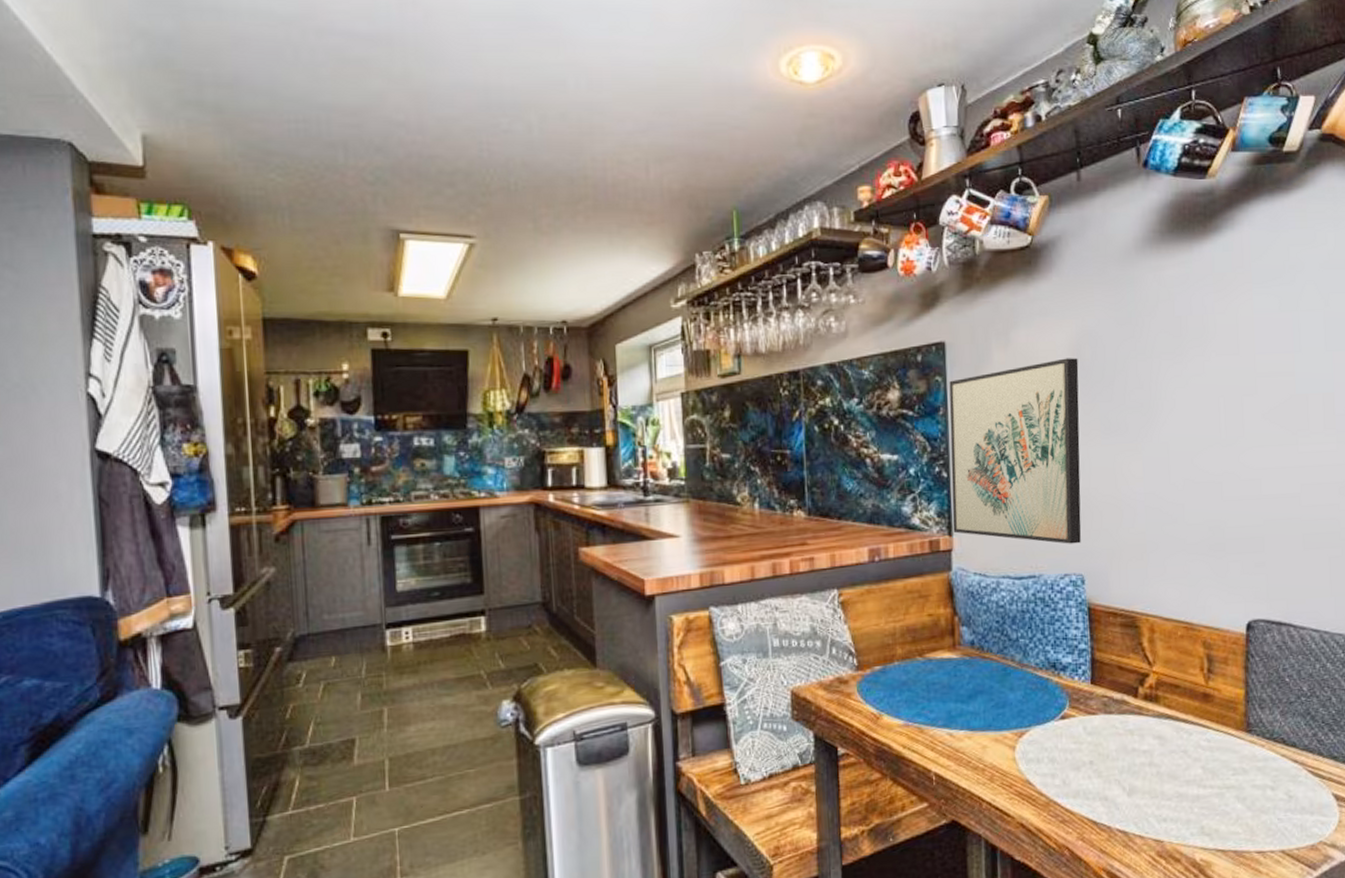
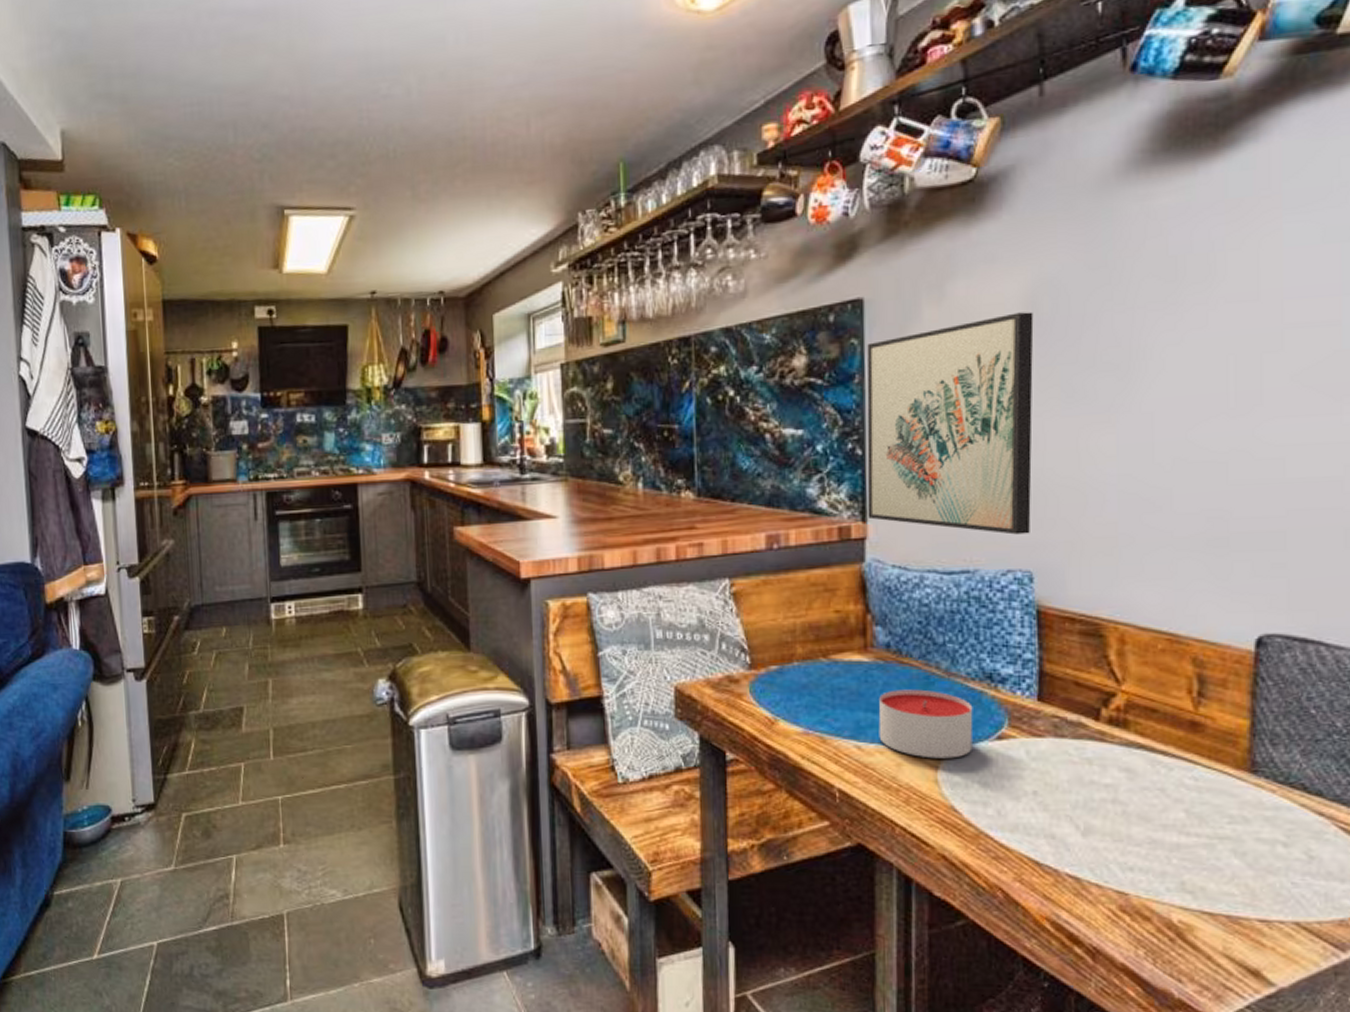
candle: none [966,680,1042,740] -> present [878,689,973,759]

